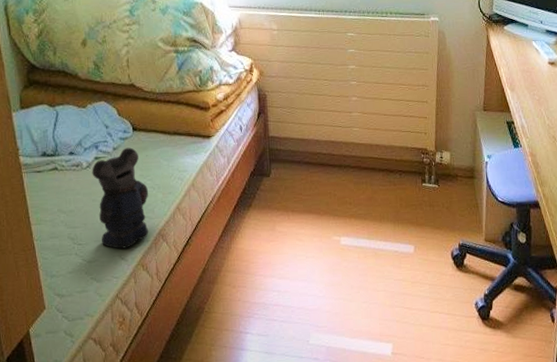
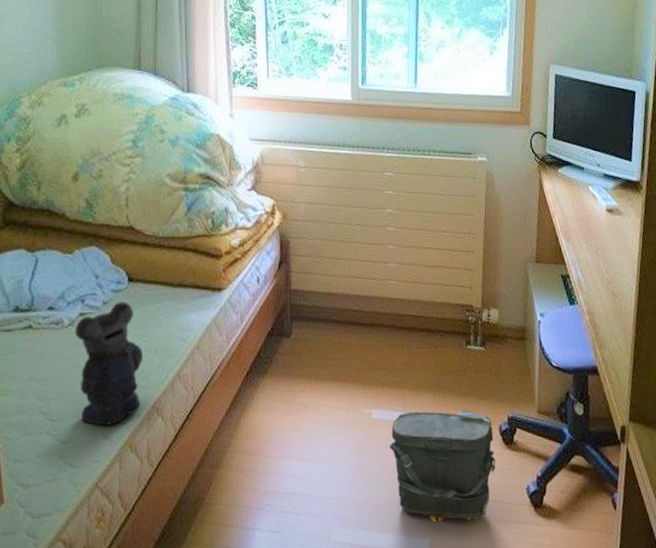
bag: none [356,238,451,330] -> present [389,410,499,522]

